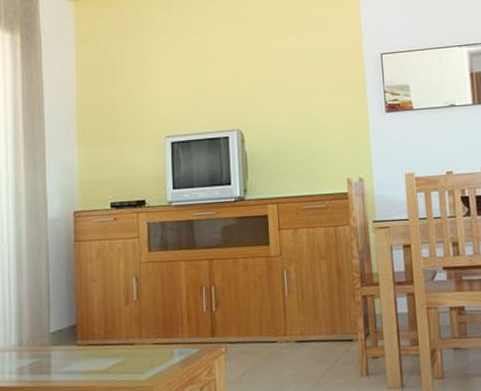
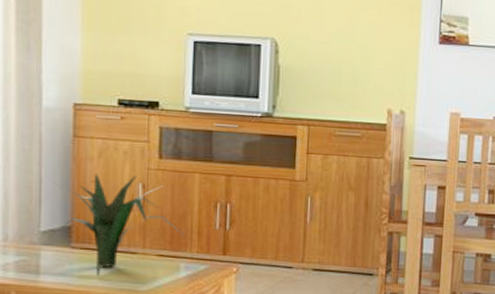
plant: none [57,270,176,370] -> present [48,174,185,276]

